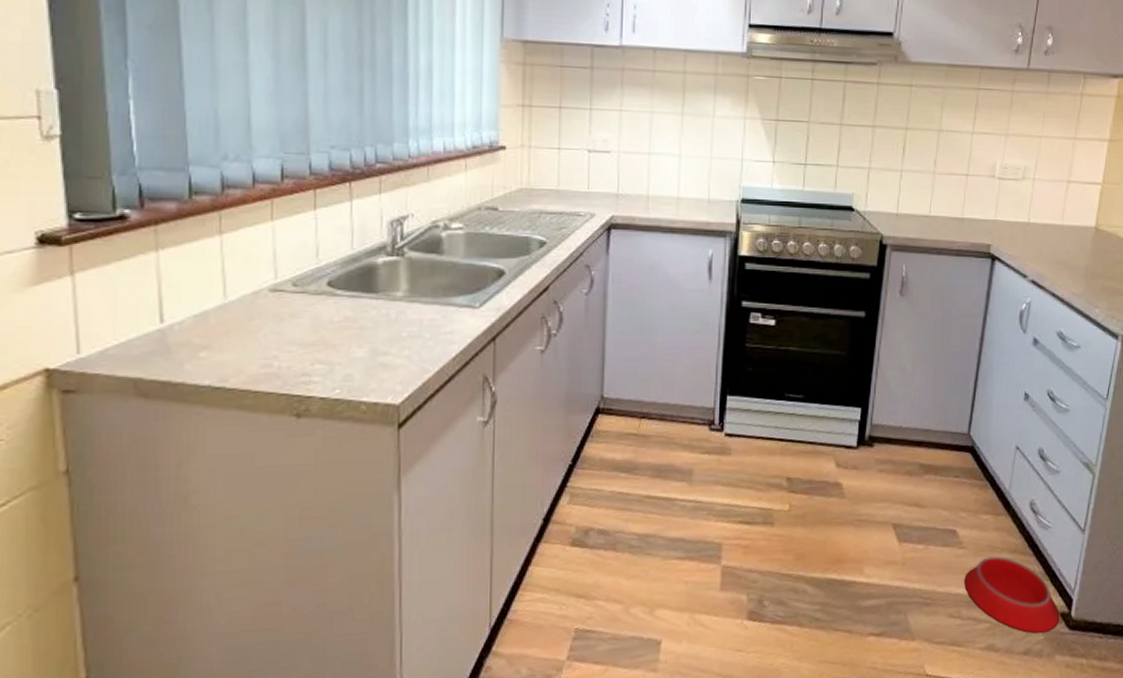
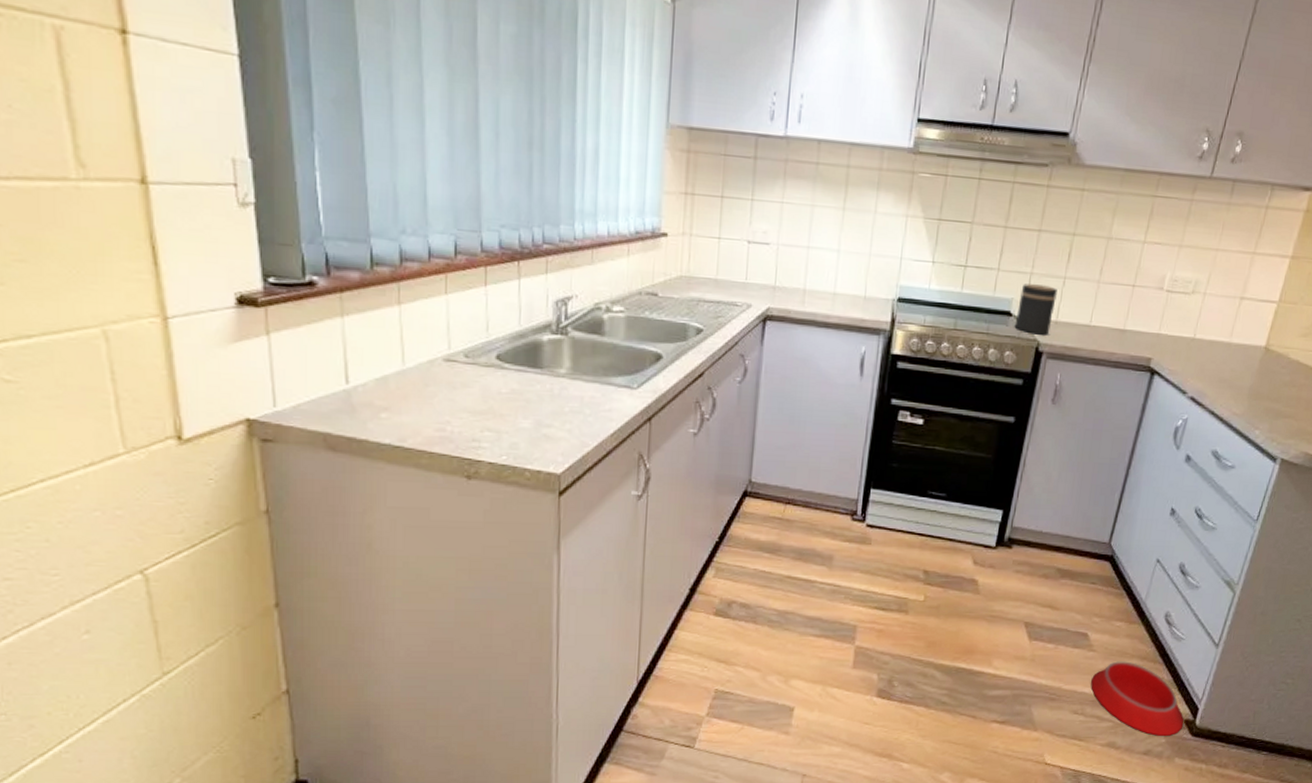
cylinder: none [857,178,895,229] -> present [1014,284,1057,336]

